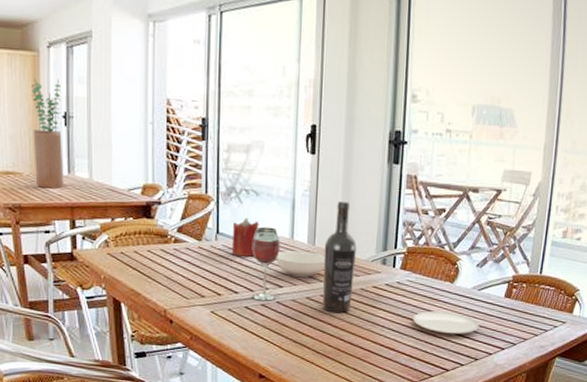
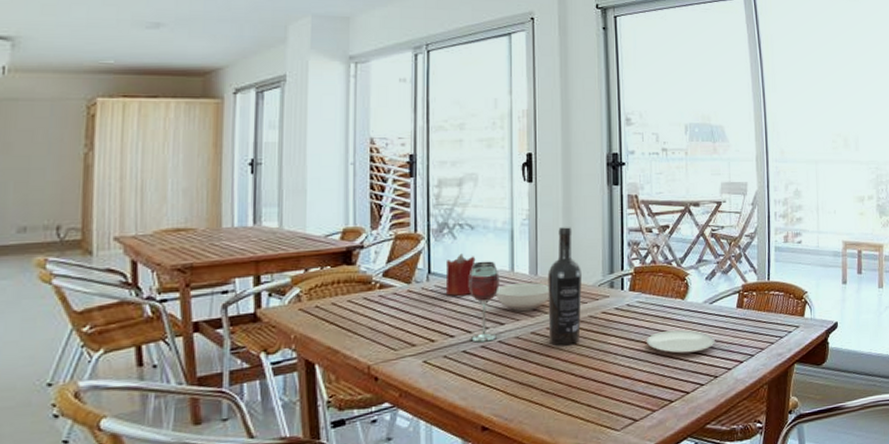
vase: present [31,77,64,189] -> none [212,125,248,243]

